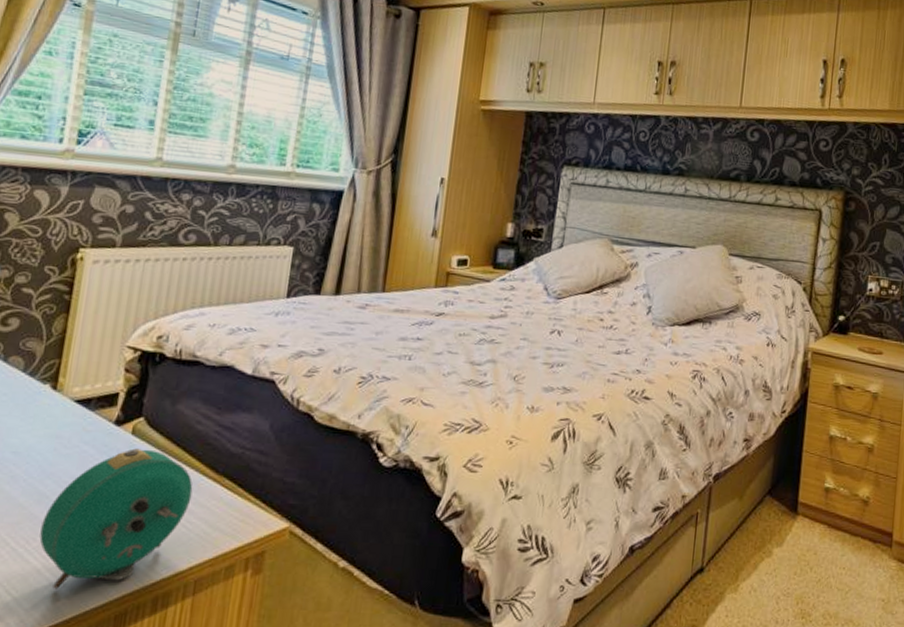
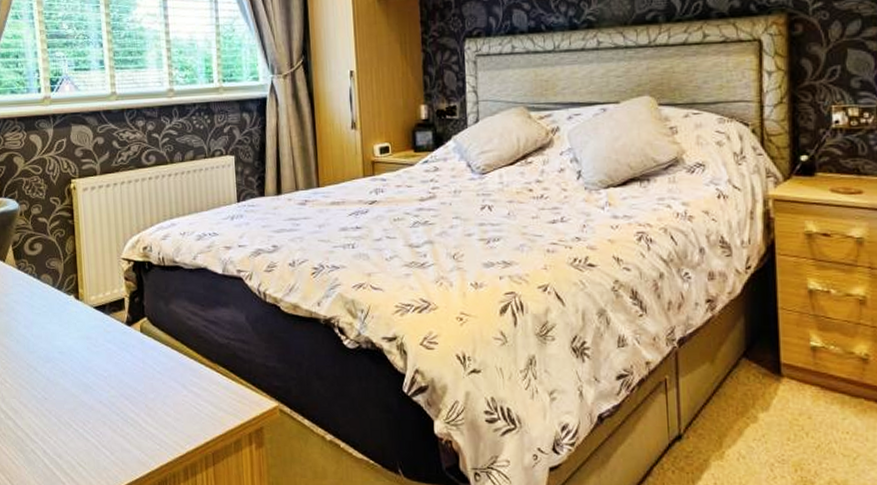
alarm clock: present [39,448,193,589] -> none [91,344,196,461]

